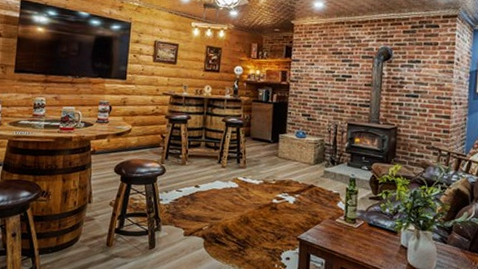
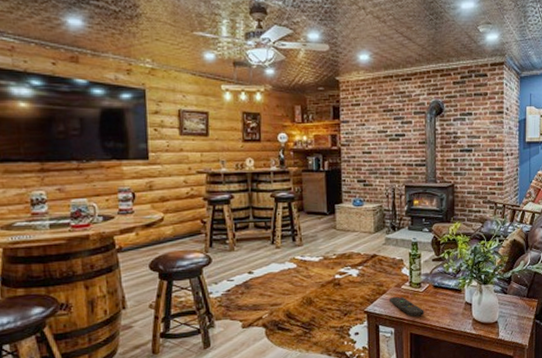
remote control: none [323,228,357,252] -> present [390,296,424,317]

